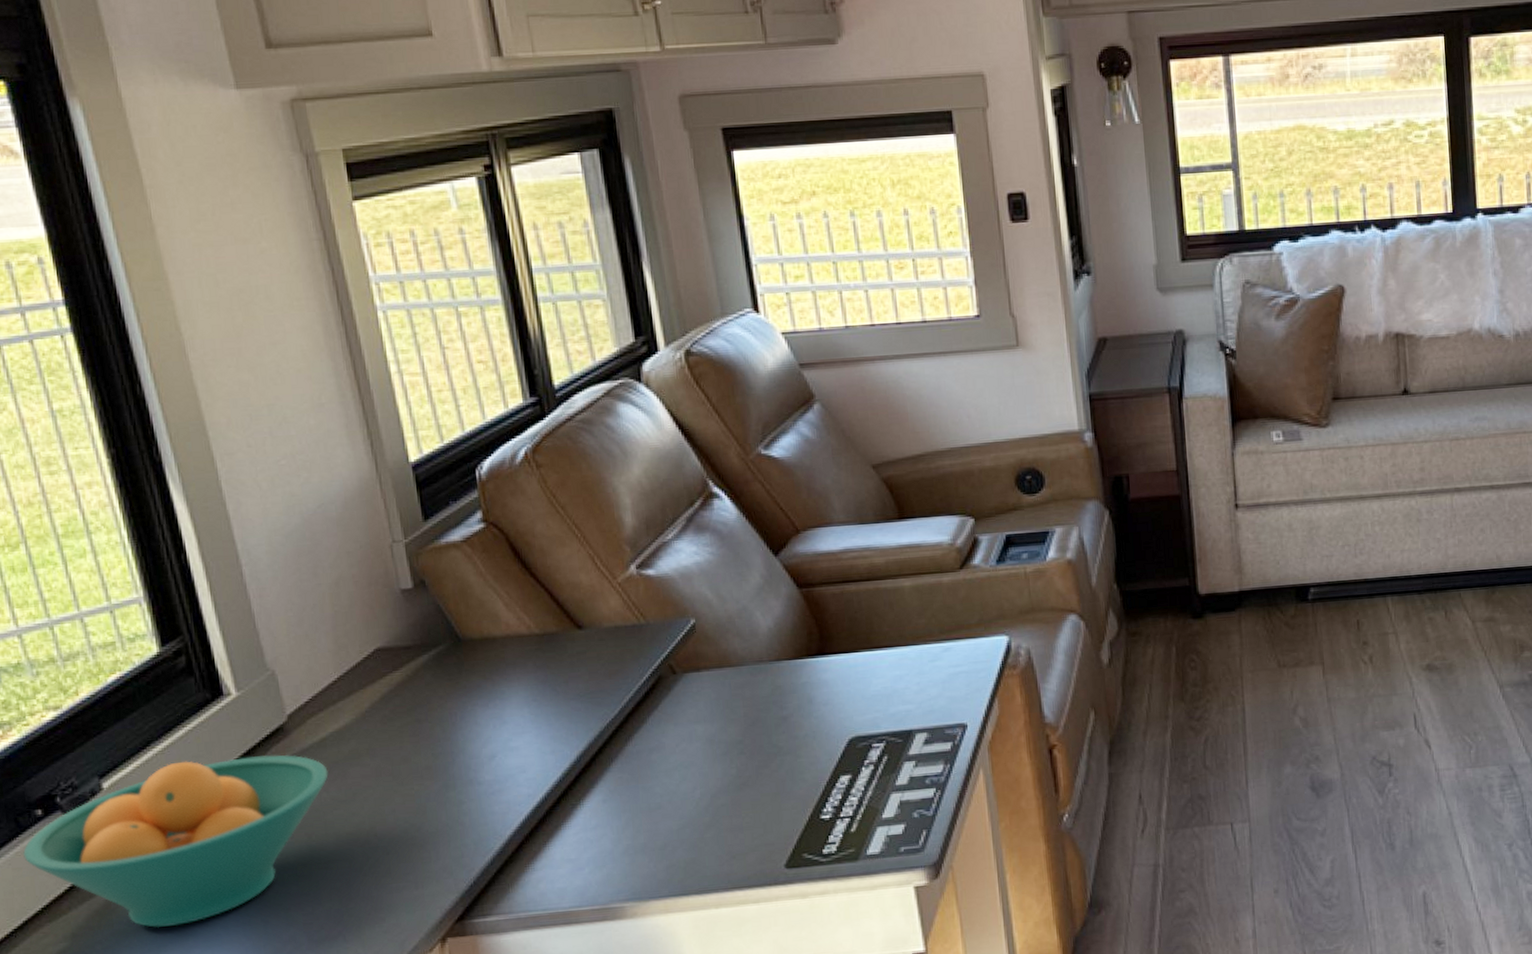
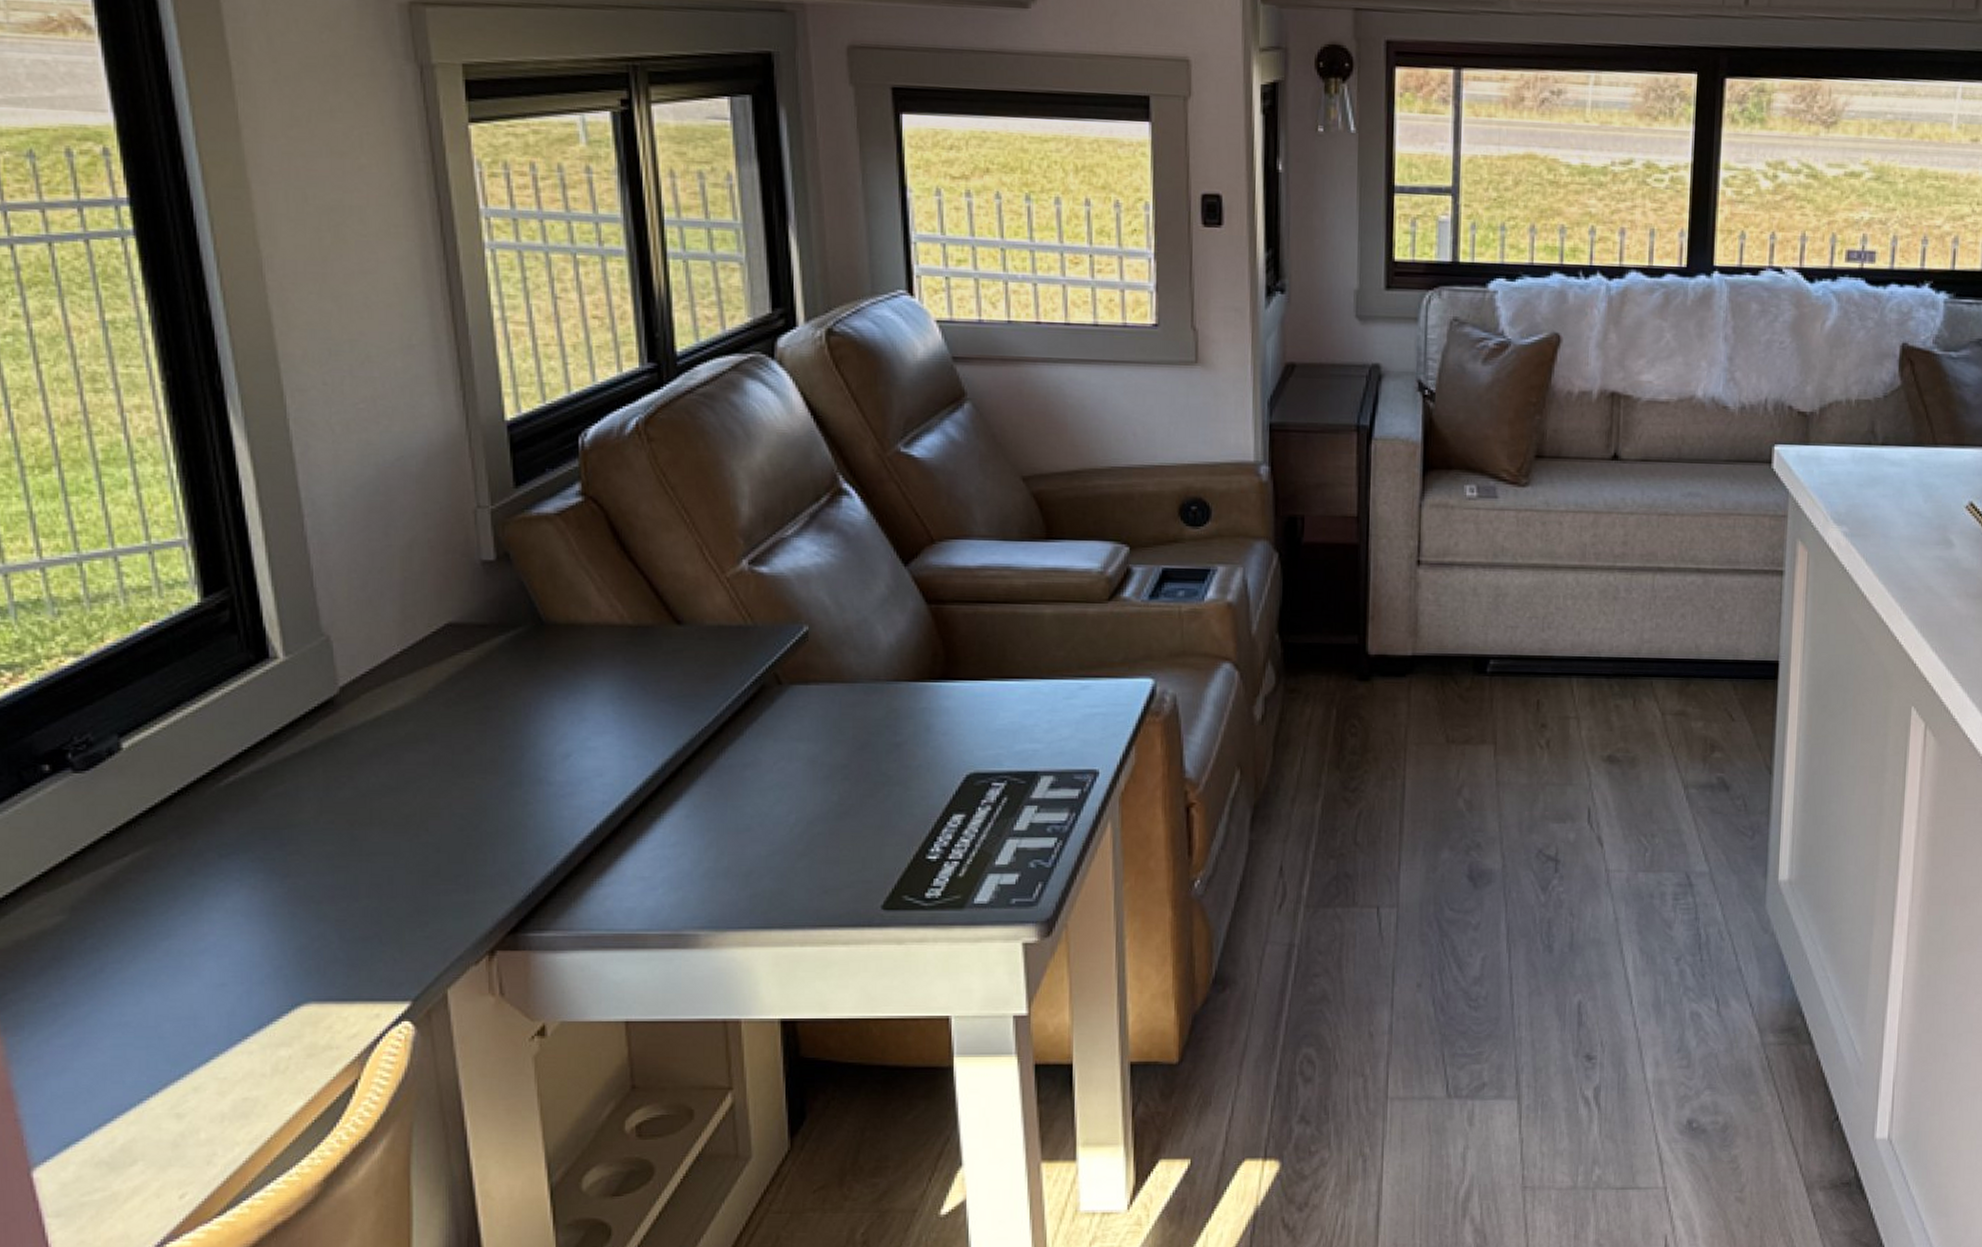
fruit bowl: present [22,755,329,928] -> none [22,727,380,910]

